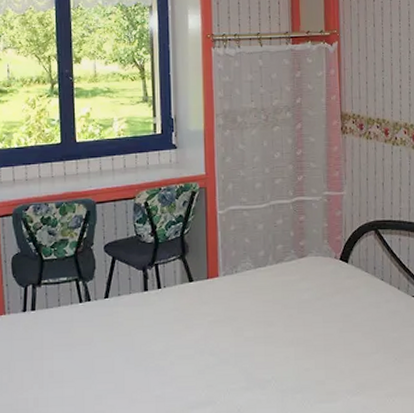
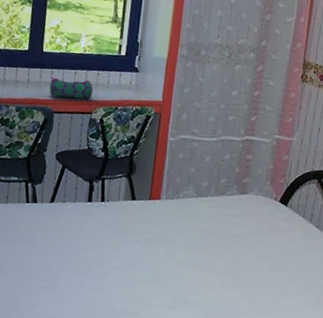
pencil case: none [88,164,133,187] -> present [49,76,93,100]

